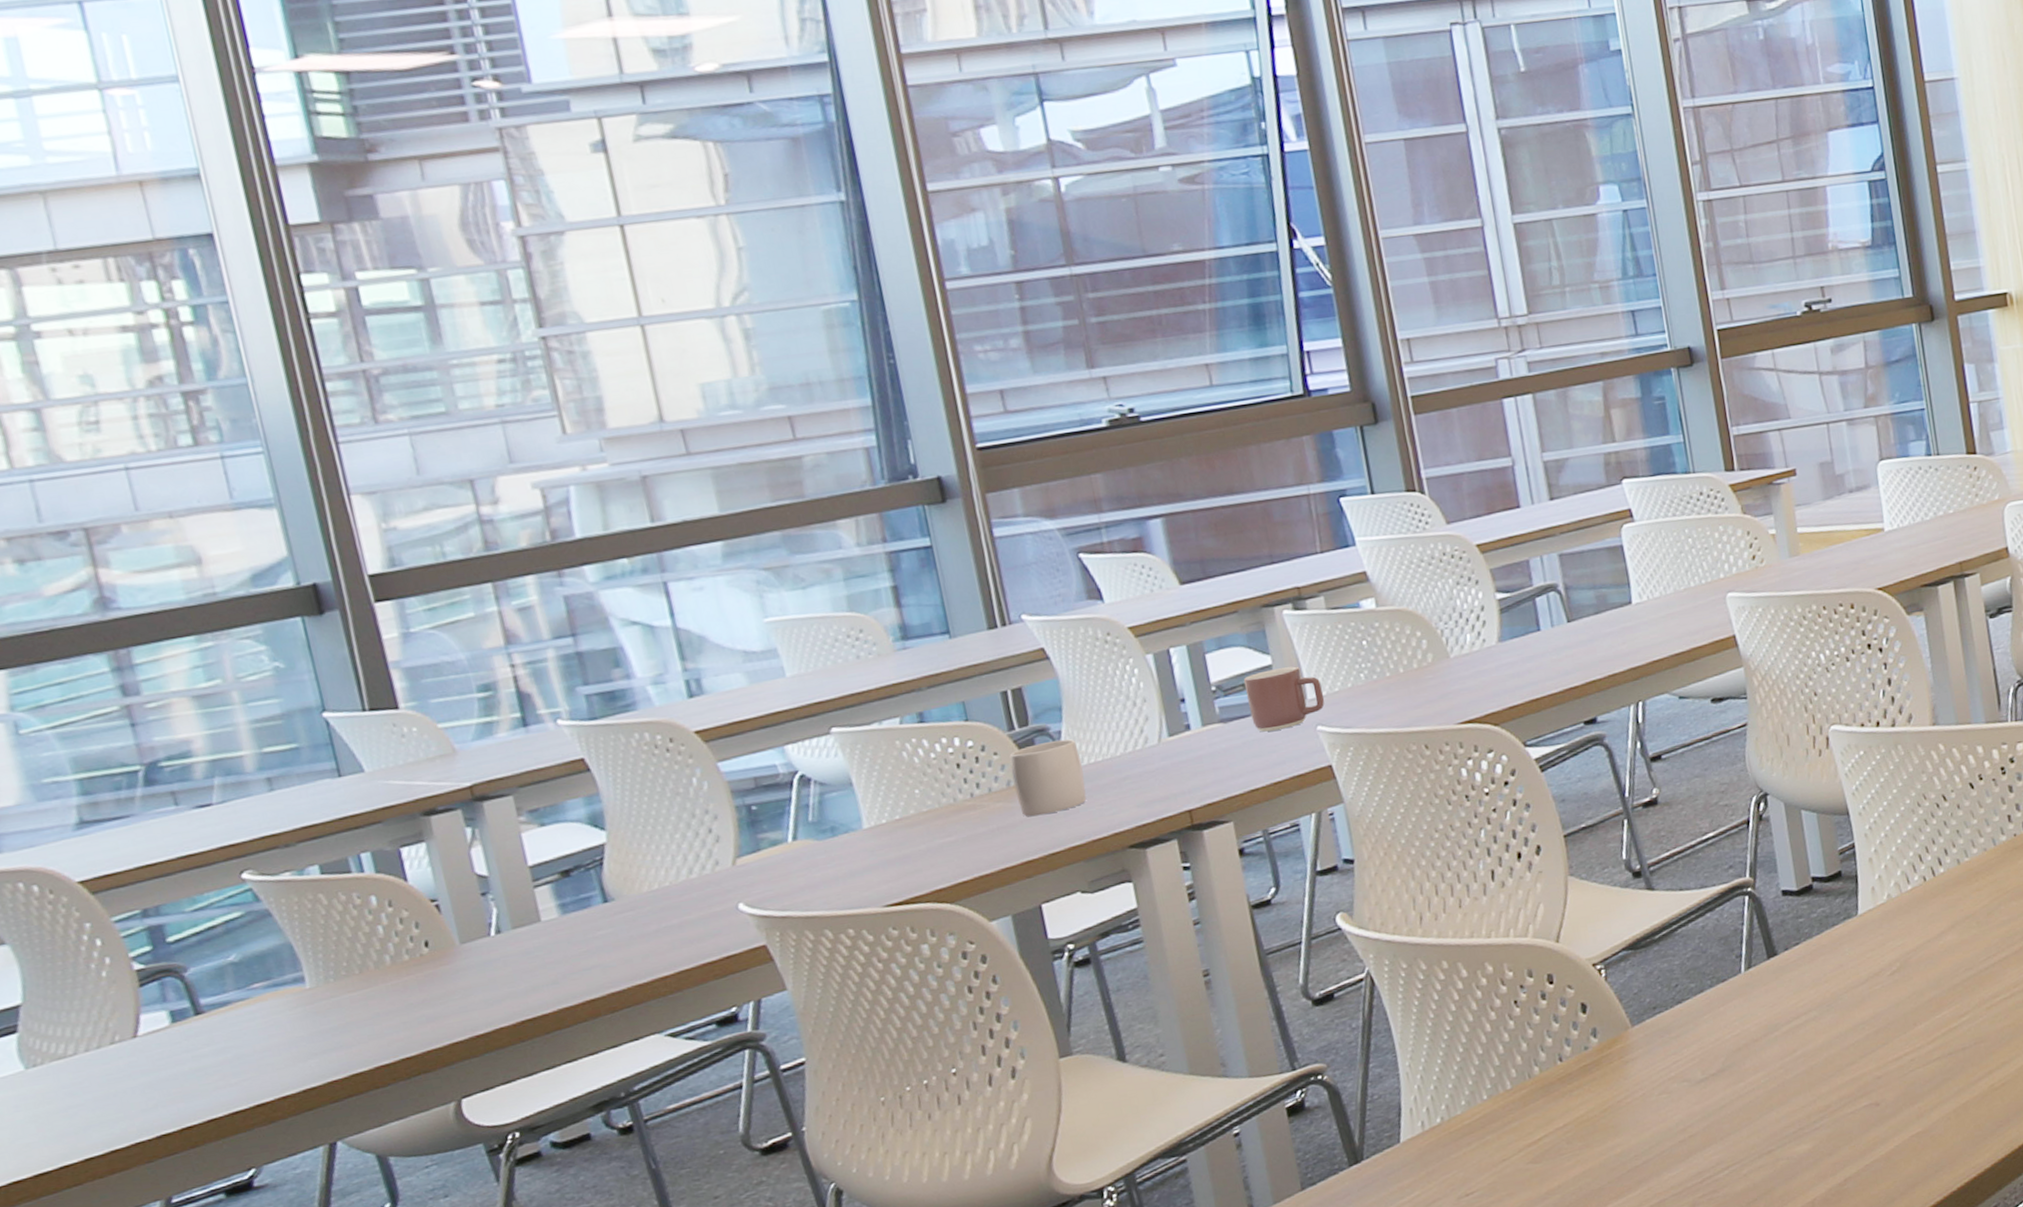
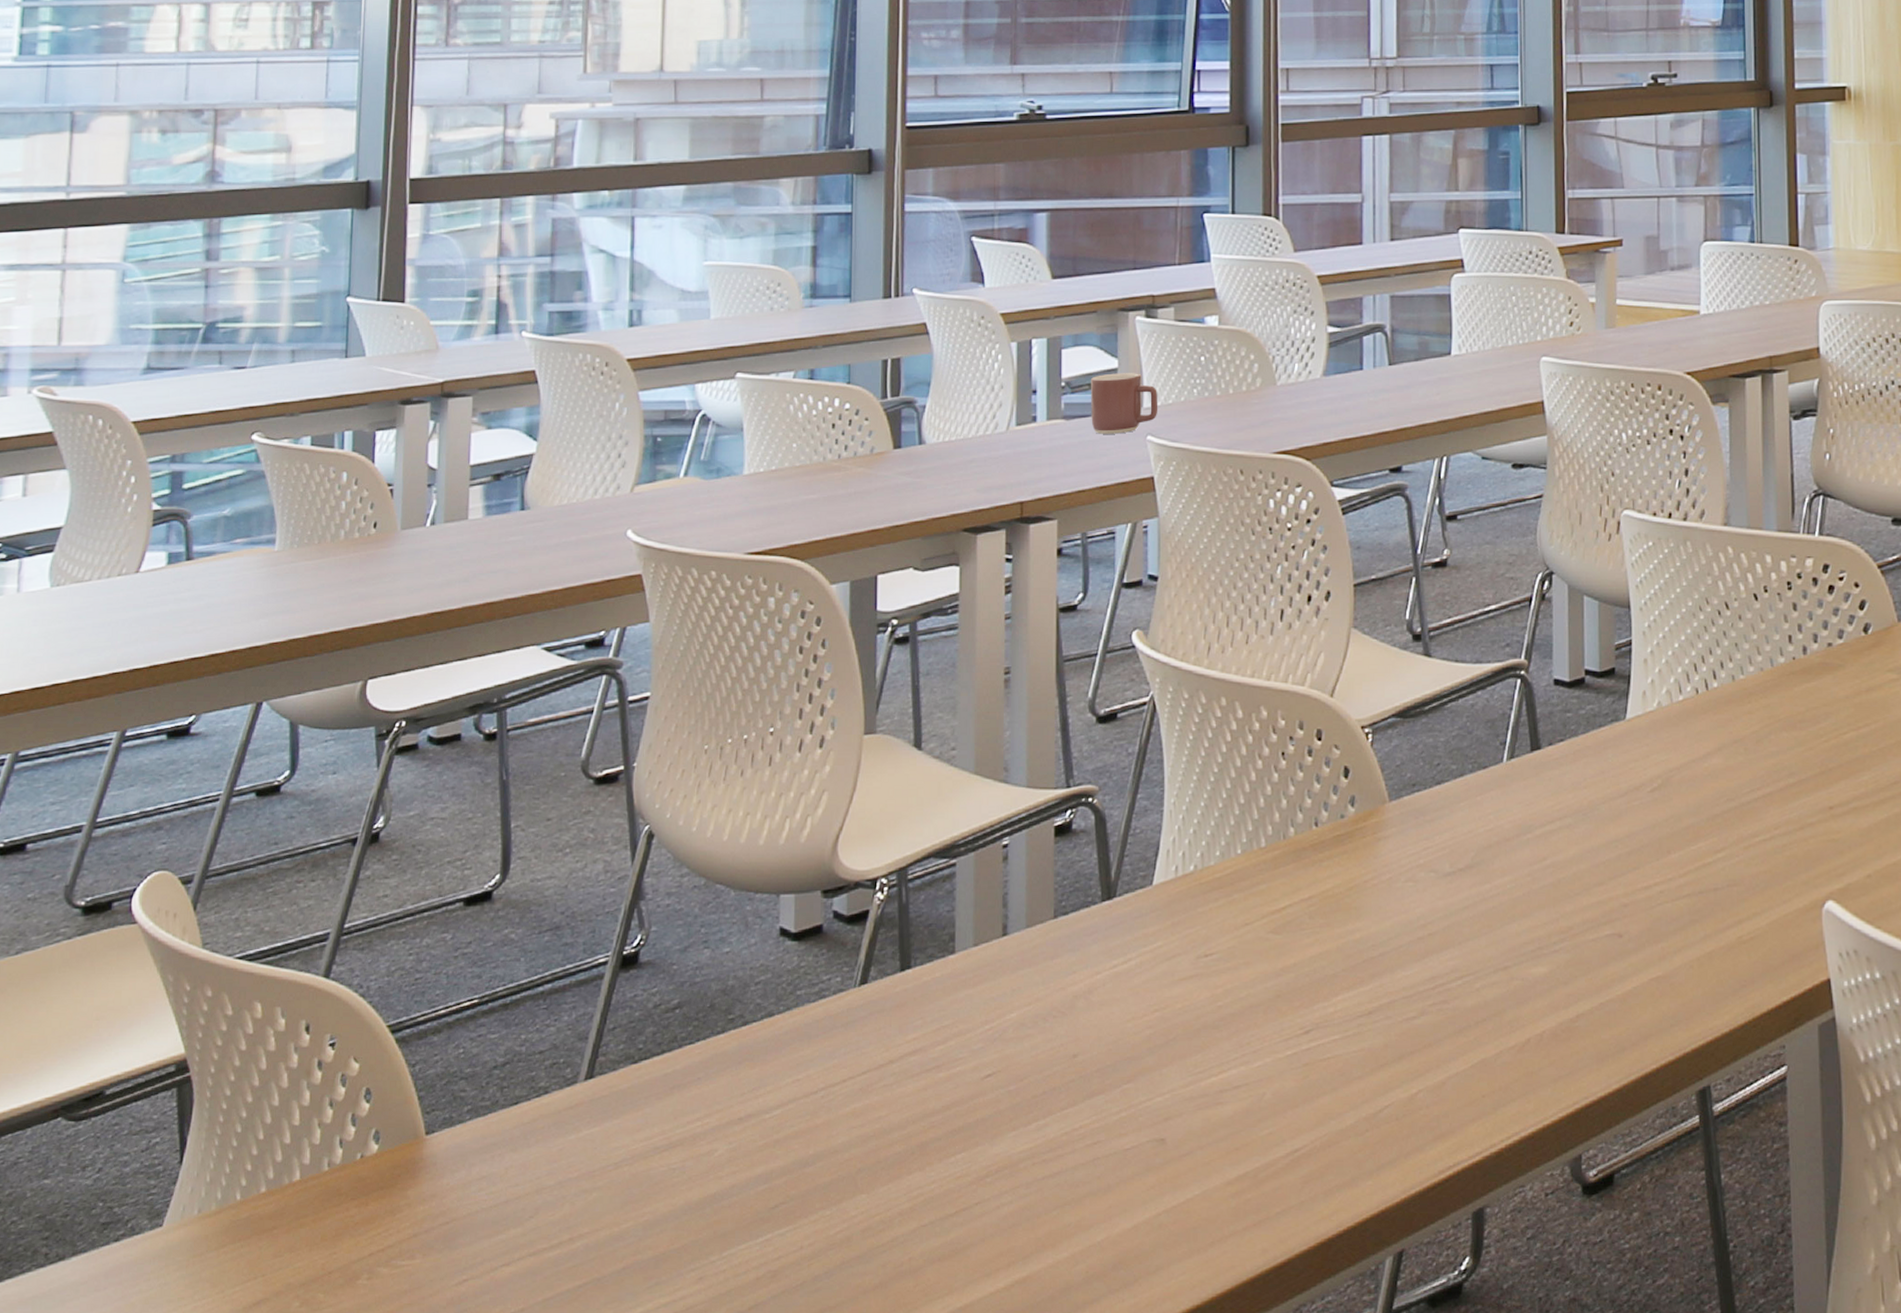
mug: present [1009,739,1087,817] -> none [876,414,937,486]

